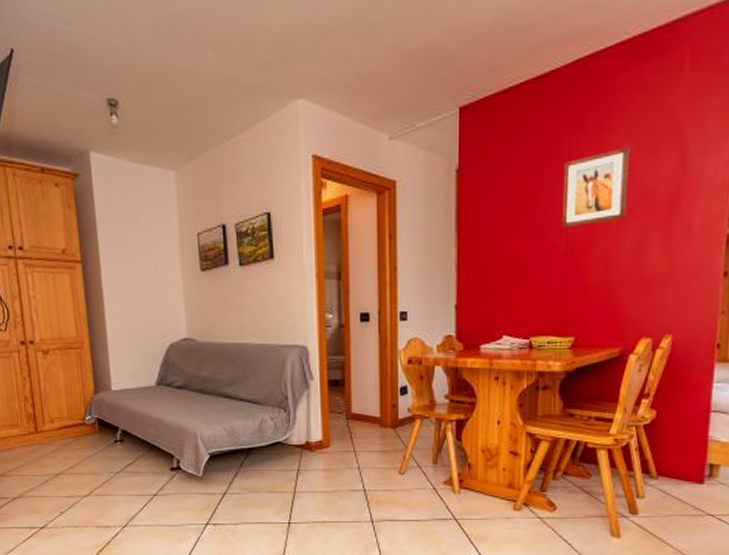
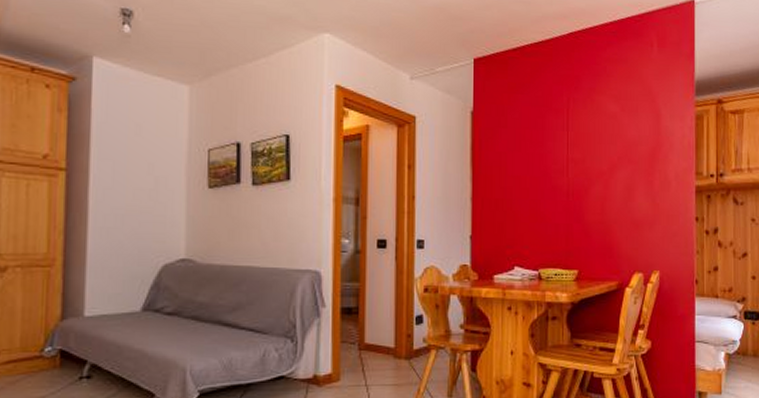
wall art: present [562,147,630,229] -> none [563,107,616,172]

